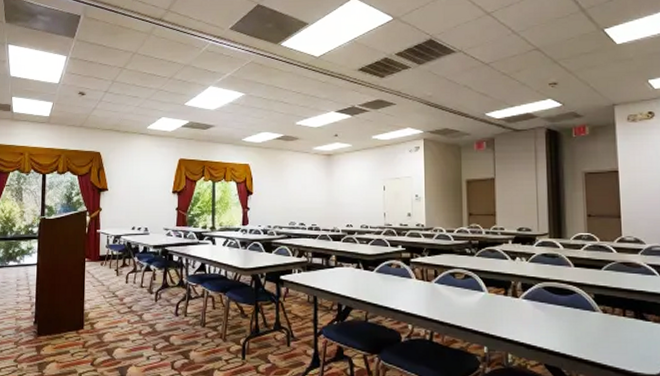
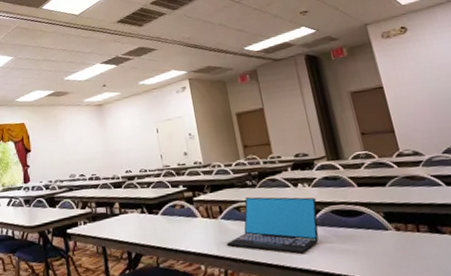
laptop: none [436,265,531,325] -> present [226,197,319,255]

